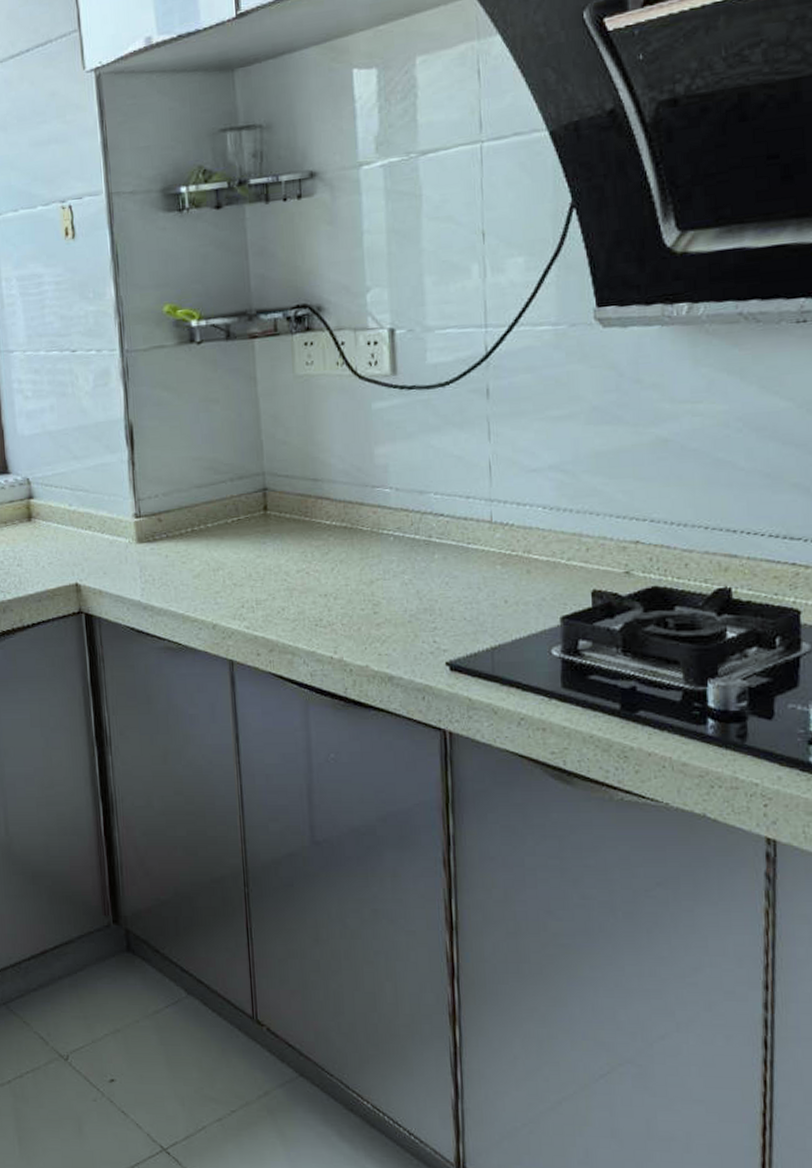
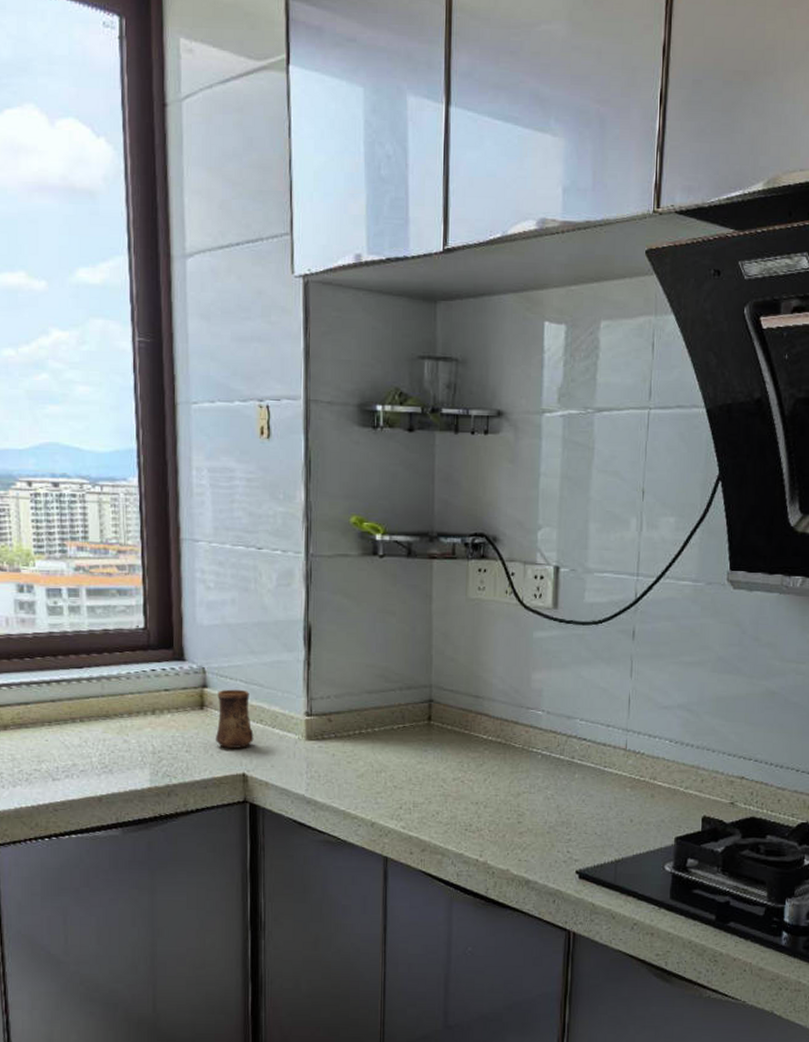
cup: none [44,497,84,558] -> present [216,689,254,748]

